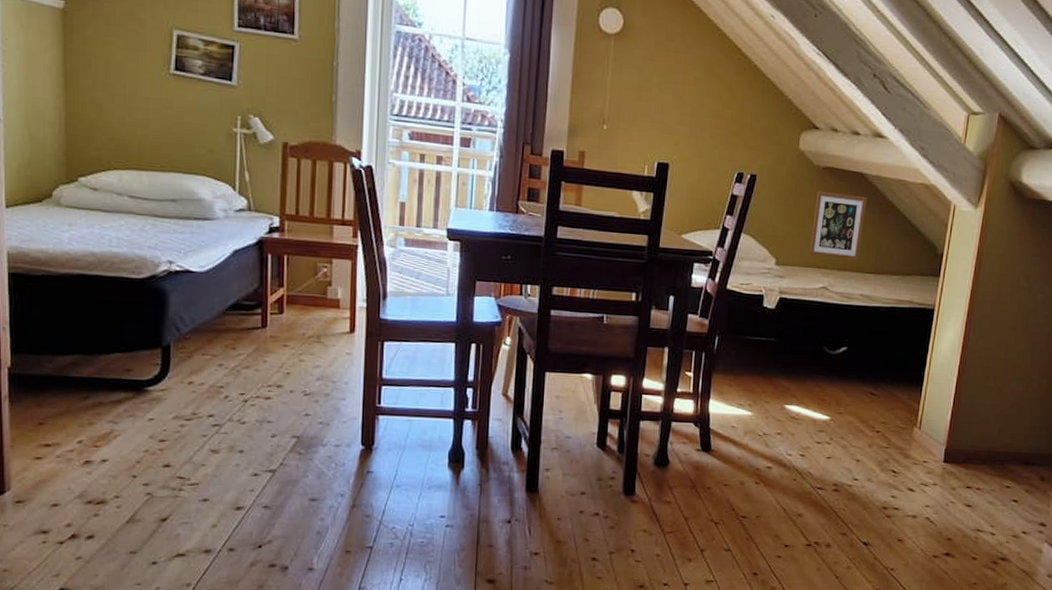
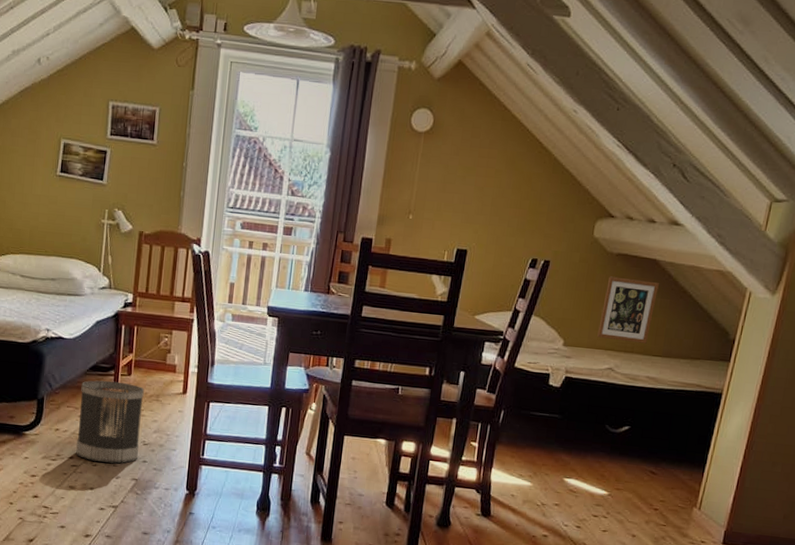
wastebasket: none [217,321,301,419] -> present [76,380,145,464]

